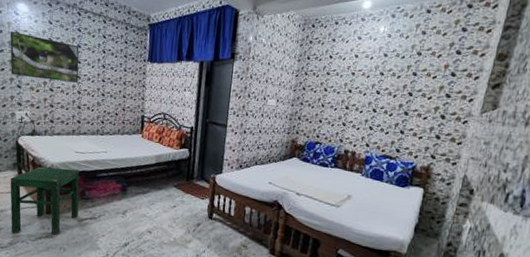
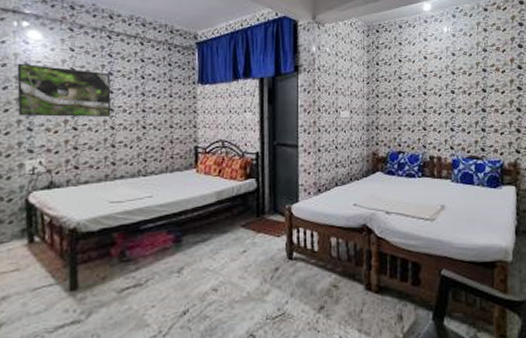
stool: present [10,167,80,235] -> none [16,225,118,328]

